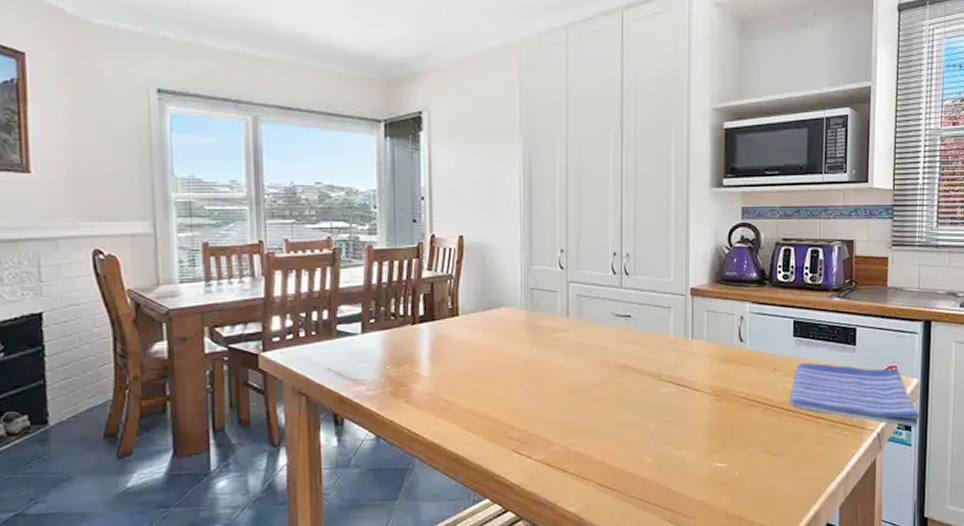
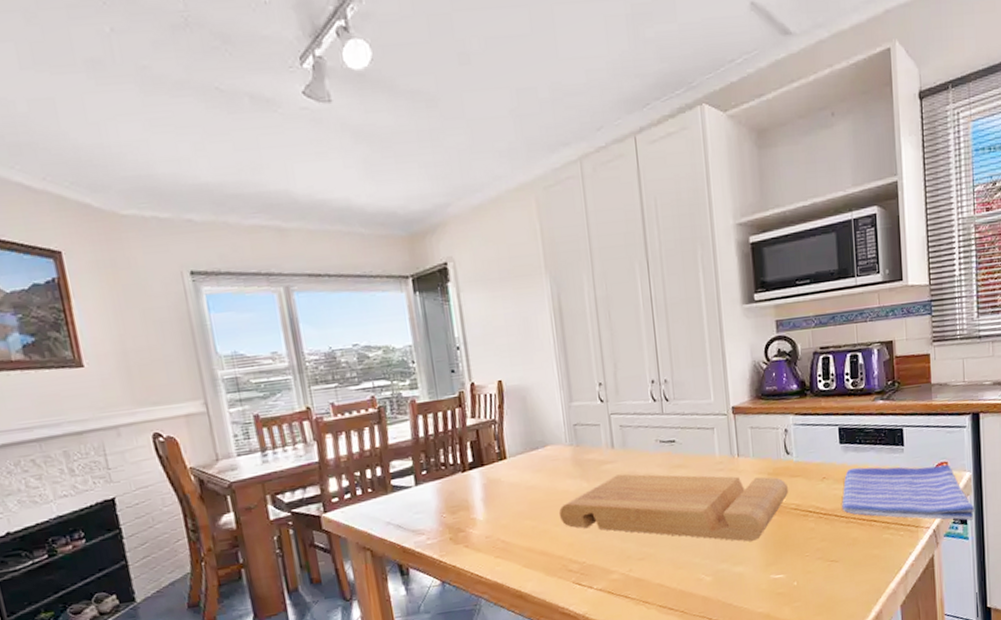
cutting board: none [507,344,739,426] -> present [559,474,789,542]

